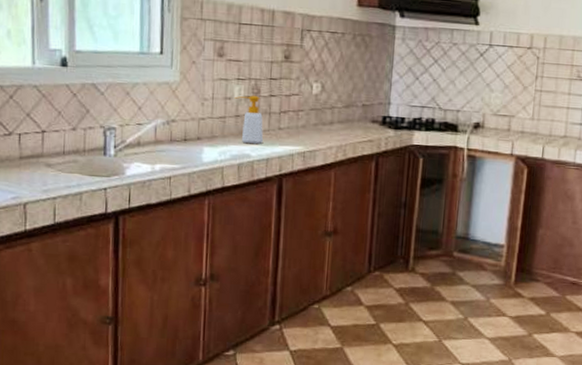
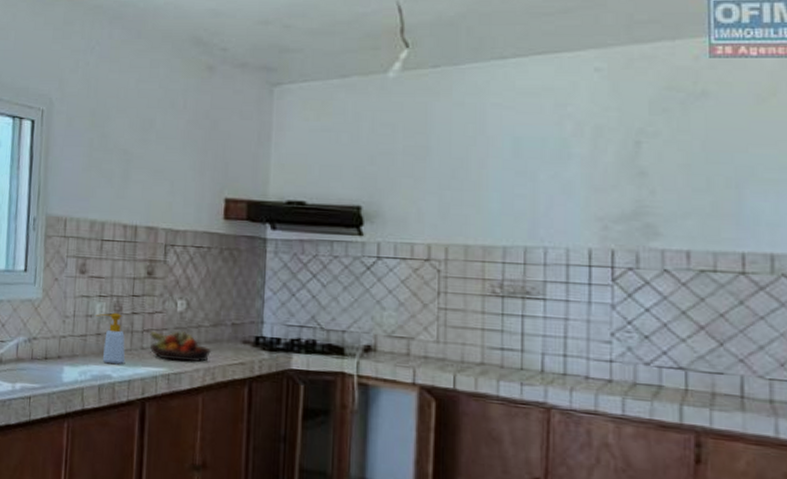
fruit bowl: none [287,112,343,141] -> present [150,331,211,363]

